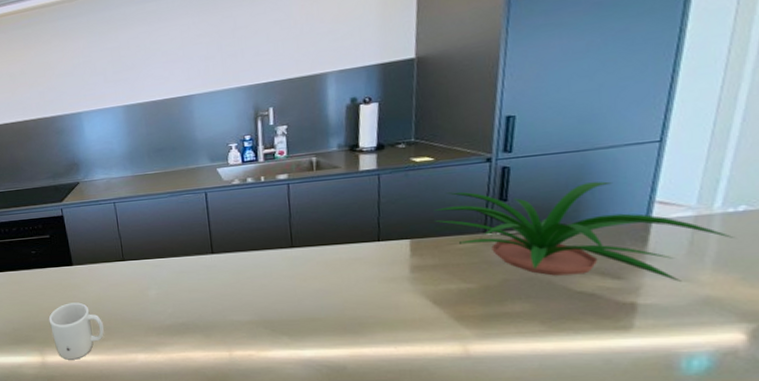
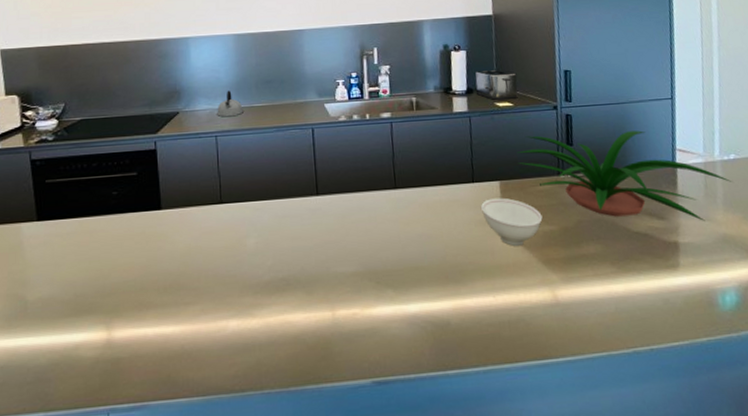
mug: present [48,302,105,360] -> none [123,256,192,334]
kettle: none [113,160,138,186] -> present [217,90,243,117]
bowl: none [386,256,460,302] -> present [481,198,543,246]
toaster: none [387,121,442,156] -> present [475,69,518,101]

